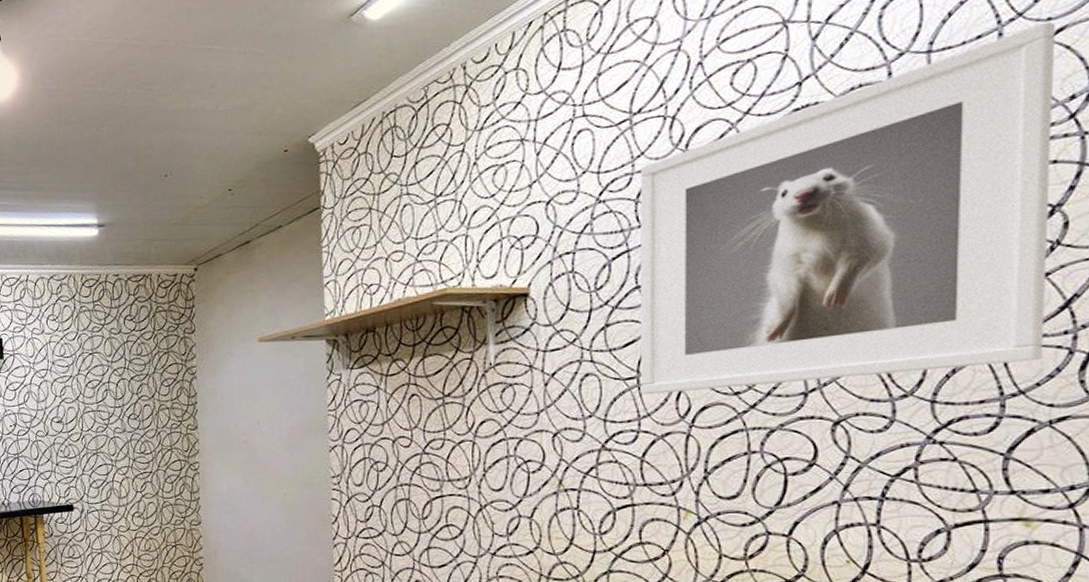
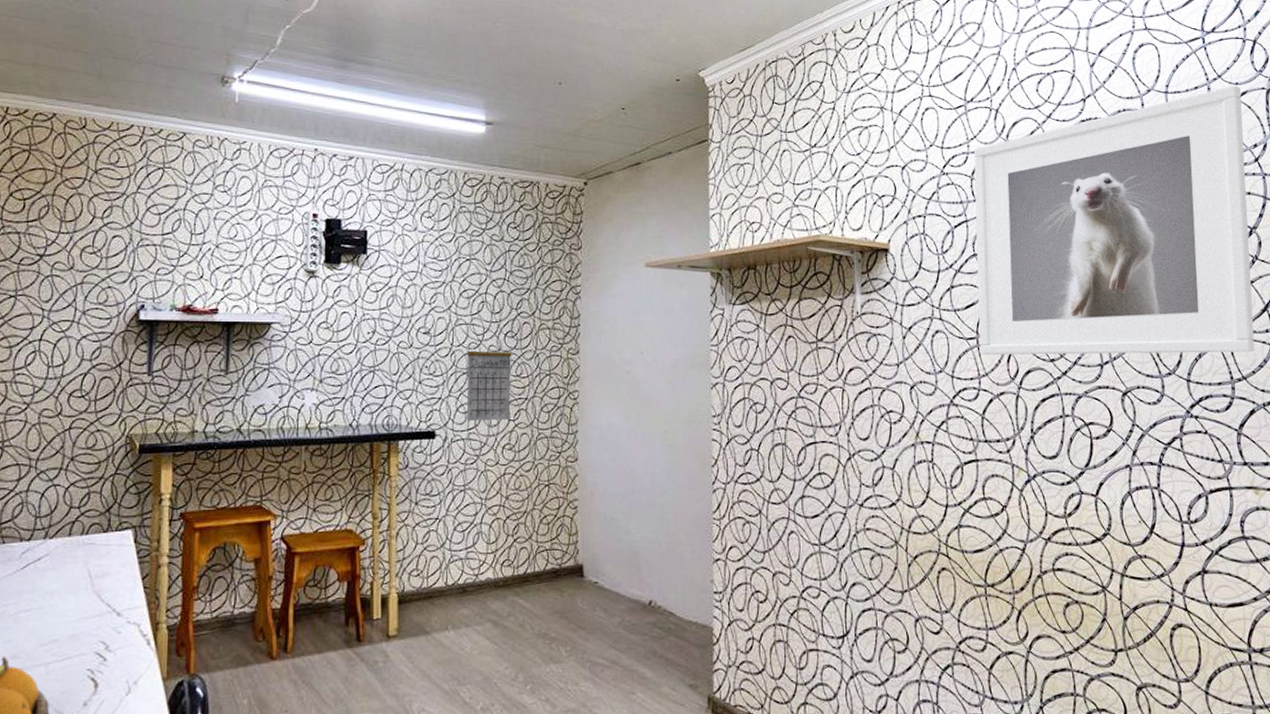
calendar: none [95,422,138,494] -> present [467,339,512,421]

